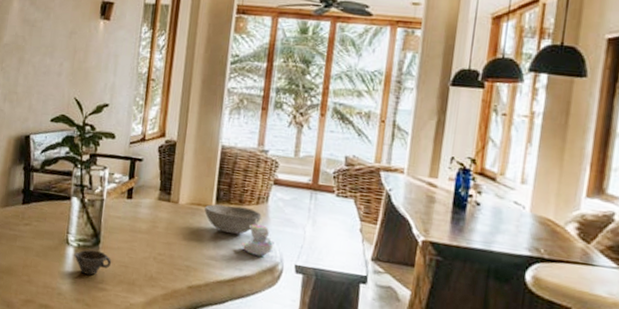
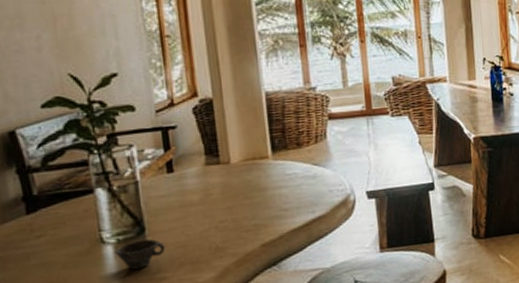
bowl: present [204,204,262,235] -> none [260,149,323,180]
candle: present [241,218,274,257] -> none [308,157,342,194]

